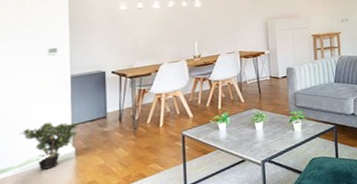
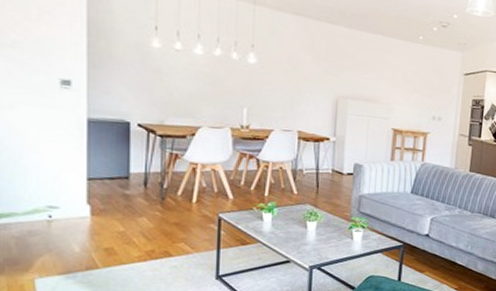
potted plant: present [19,122,77,170] -> none [25,169,94,224]

